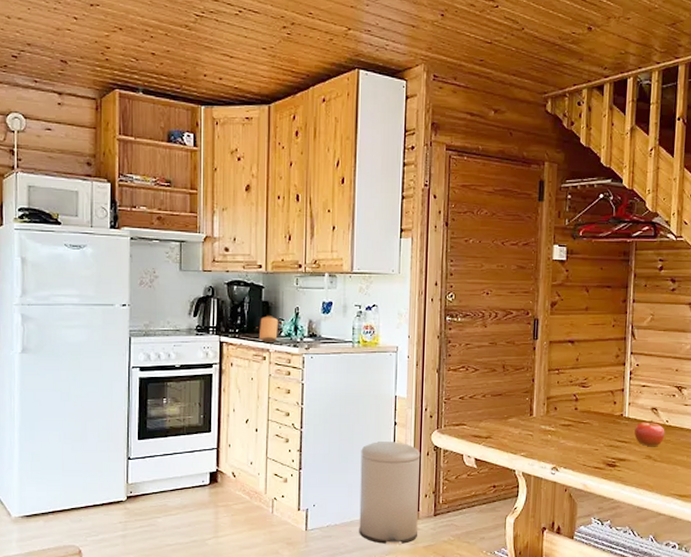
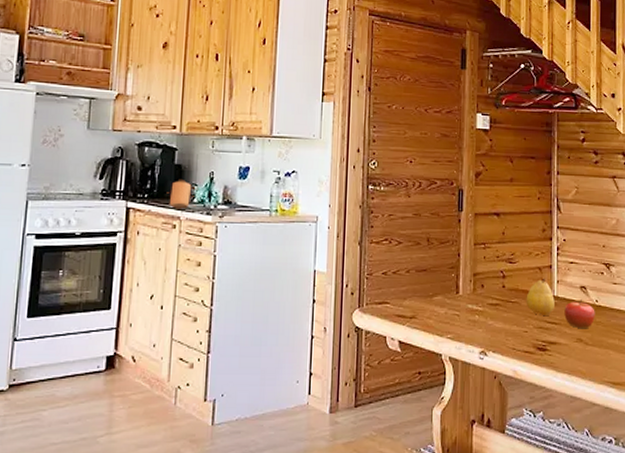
pedal bin: present [359,442,420,545] -> none [272,321,340,442]
fruit: none [597,400,626,436] -> present [526,278,555,317]

